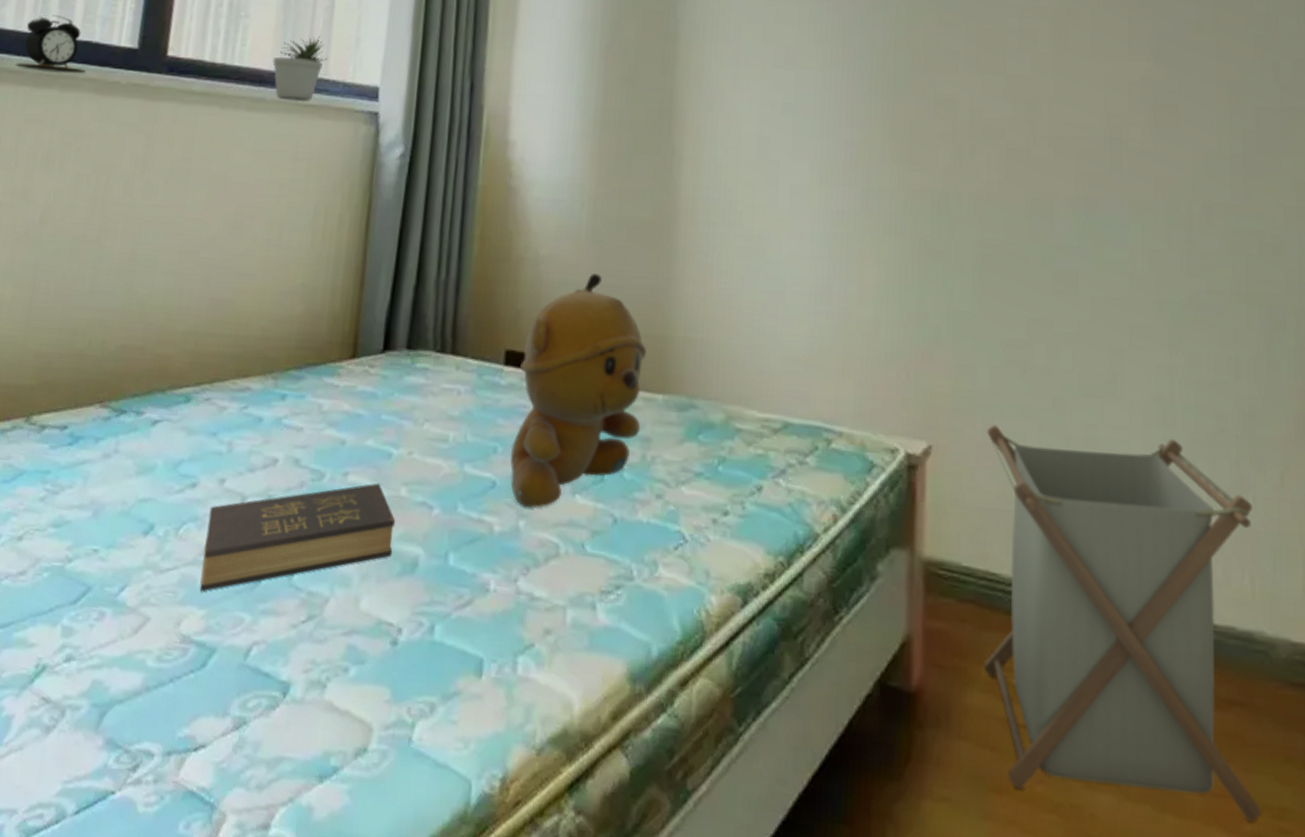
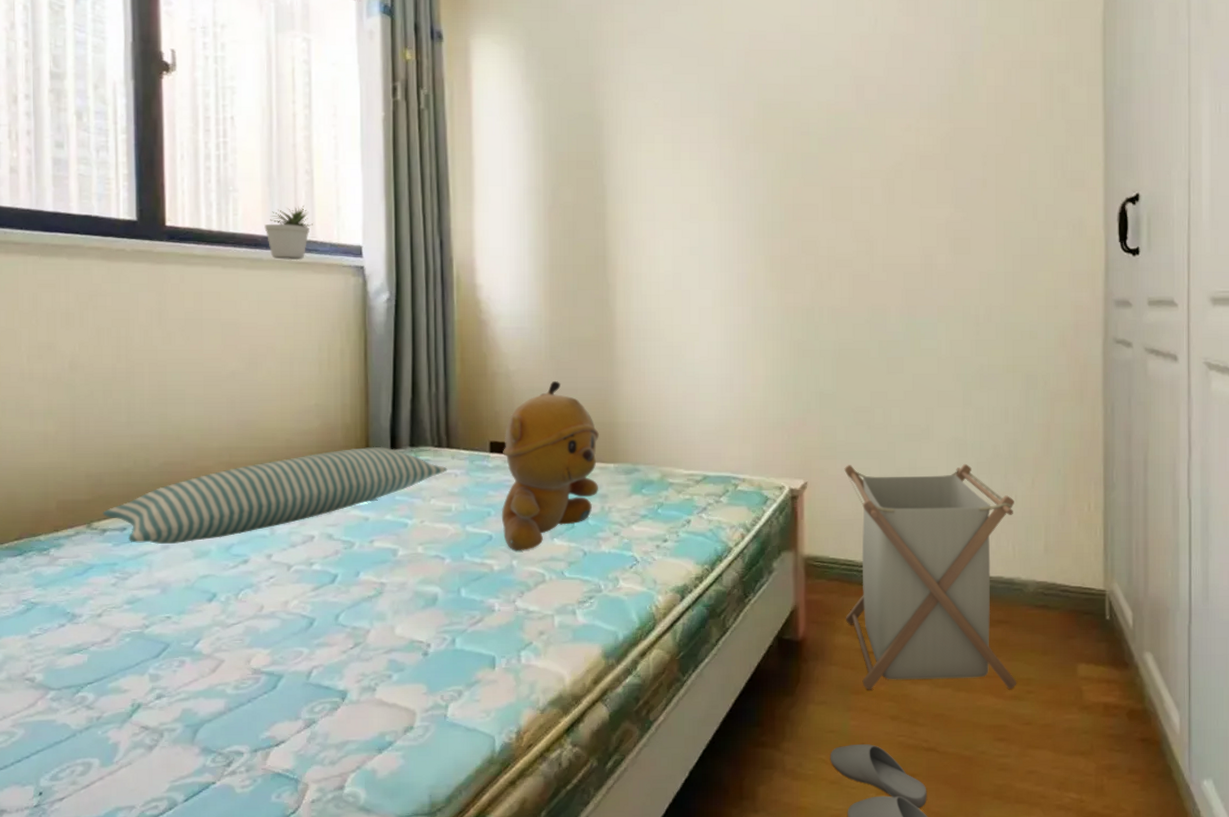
alarm clock: present [15,14,86,74] -> none [19,192,90,243]
pillow: none [44,345,450,453] -> present [102,446,448,545]
hardback book: present [199,482,396,592] -> none [262,545,417,637]

